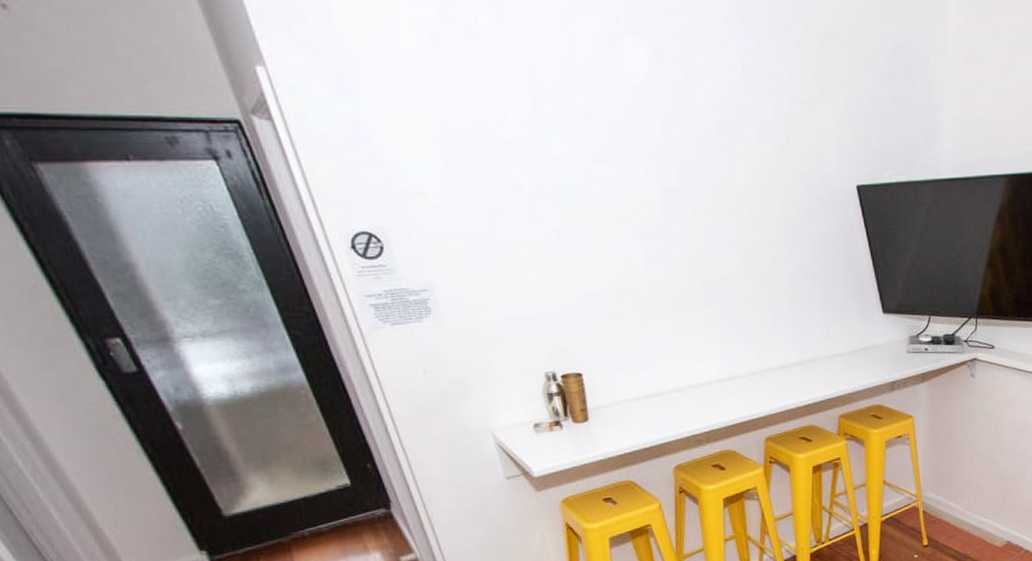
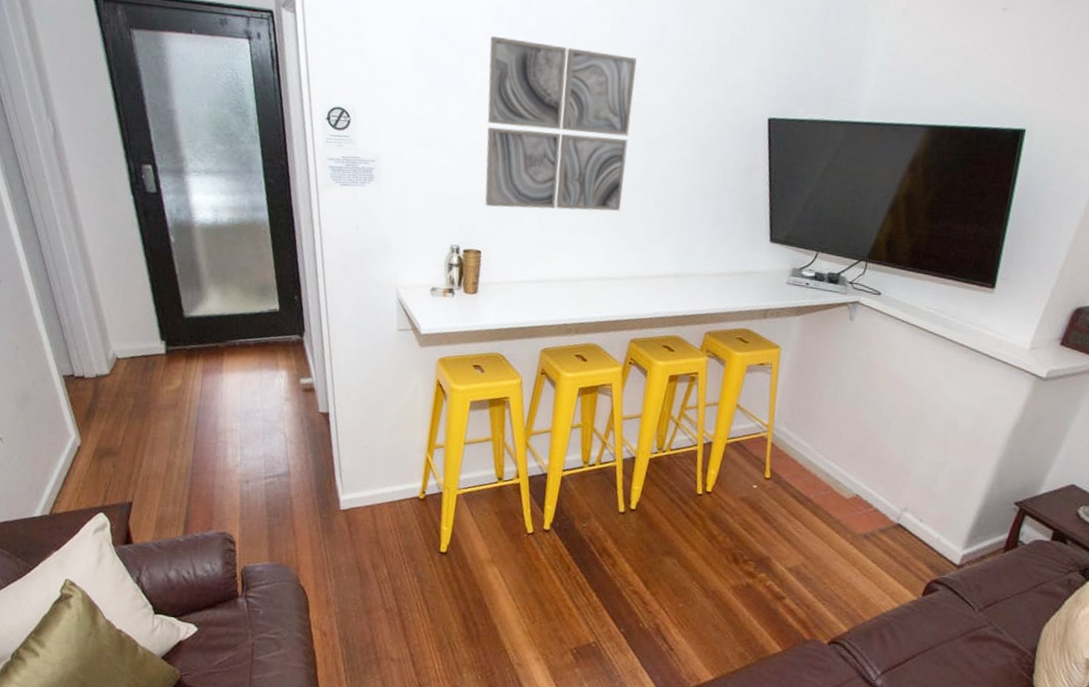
wall art: none [534,125,725,323] -> present [485,35,637,211]

